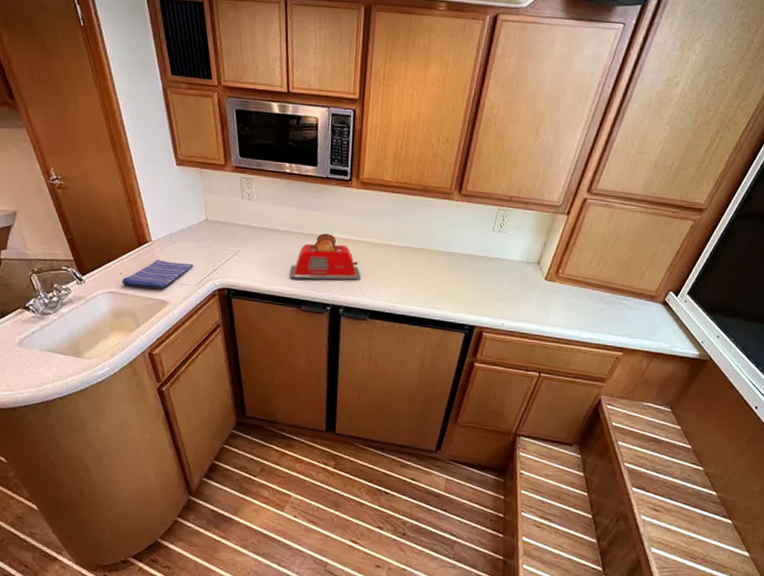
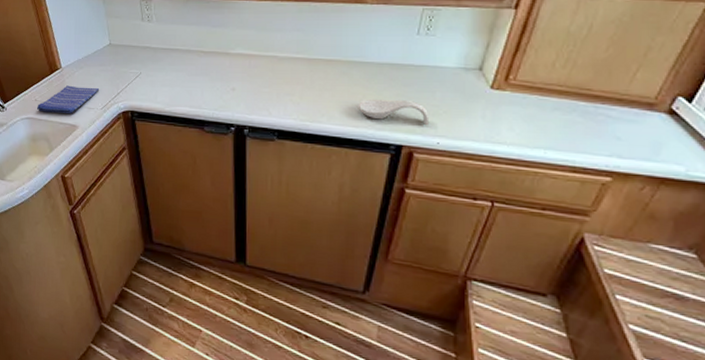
toaster: present [289,233,361,280] -> none [191,50,266,99]
spoon rest: none [440,285,497,310] -> present [358,98,430,126]

